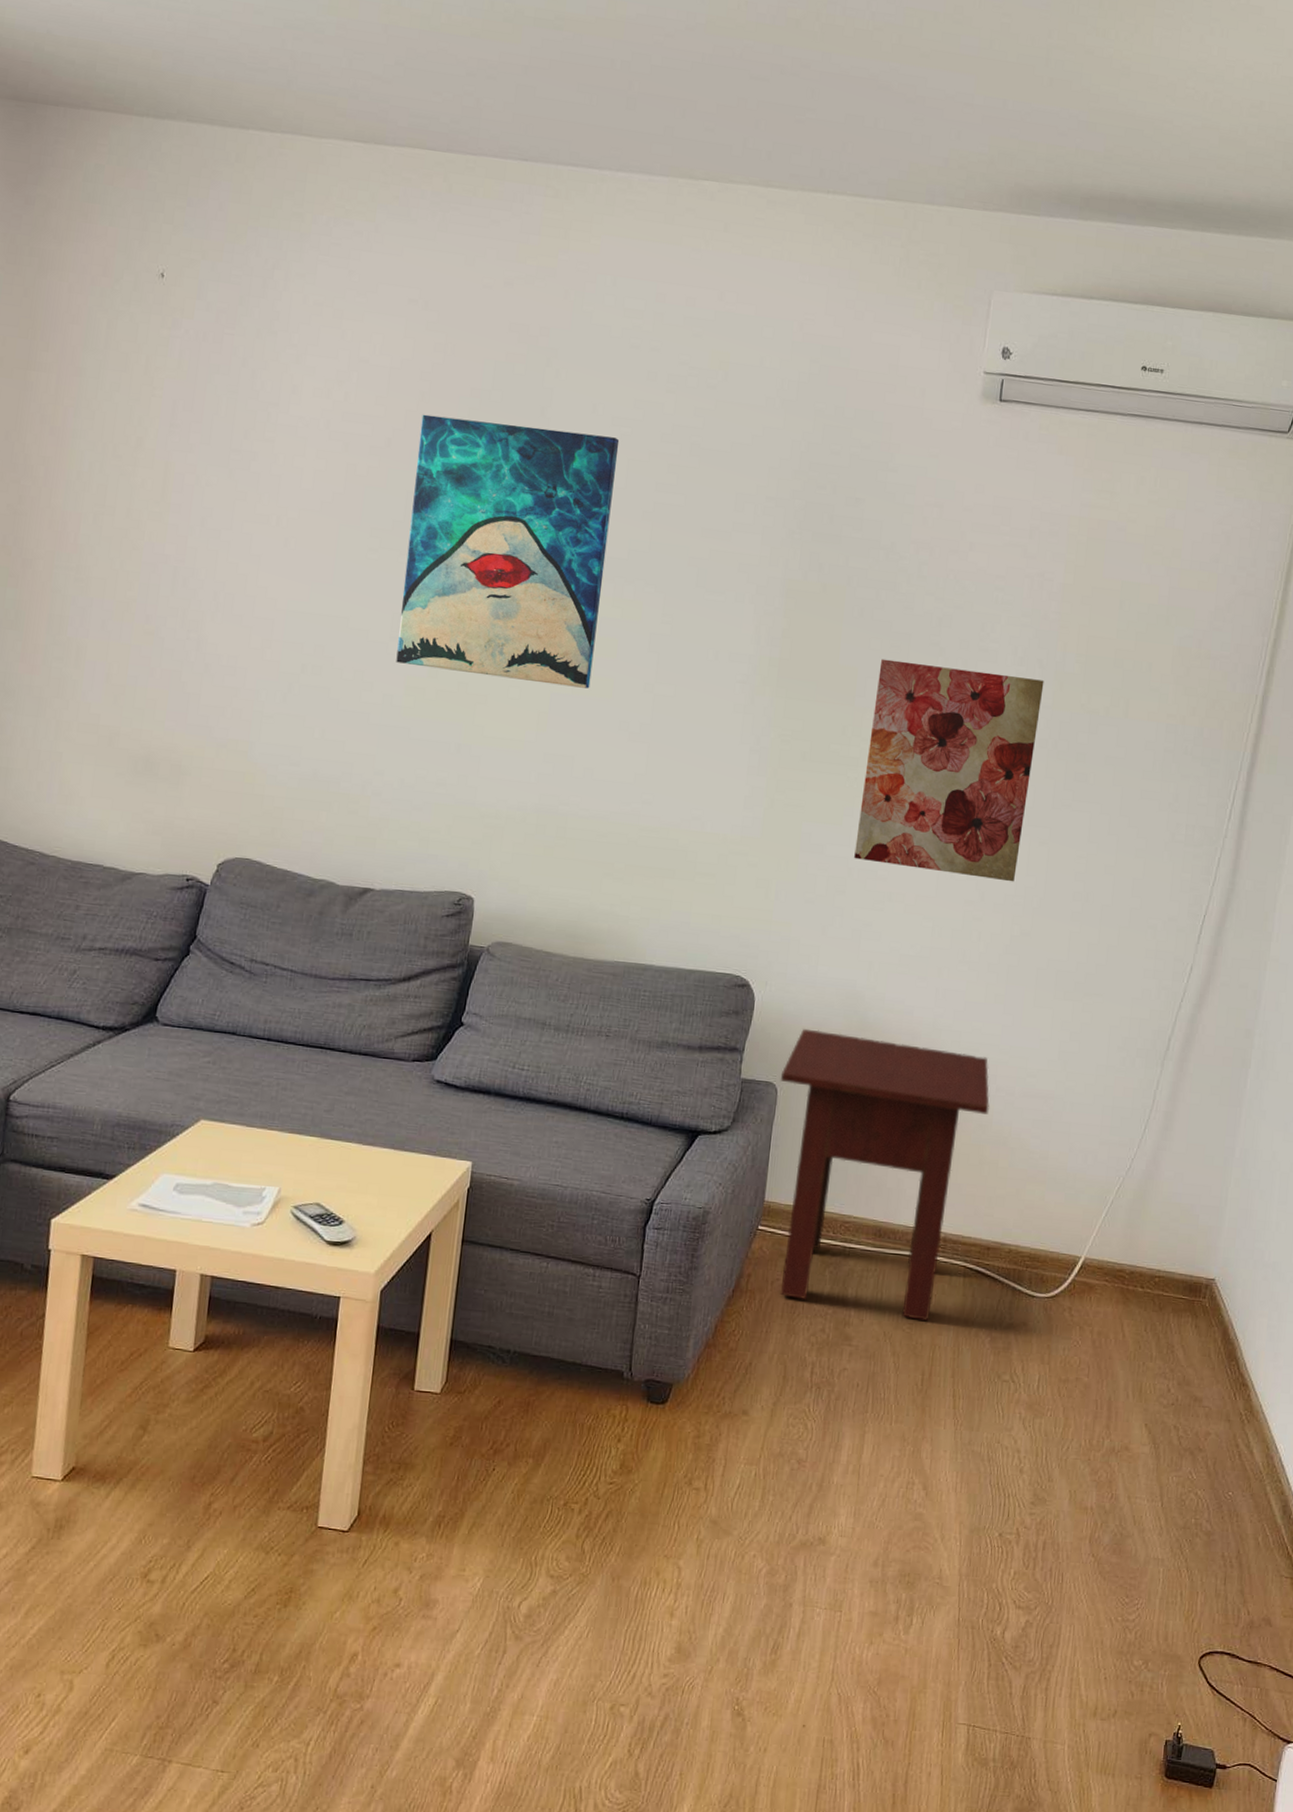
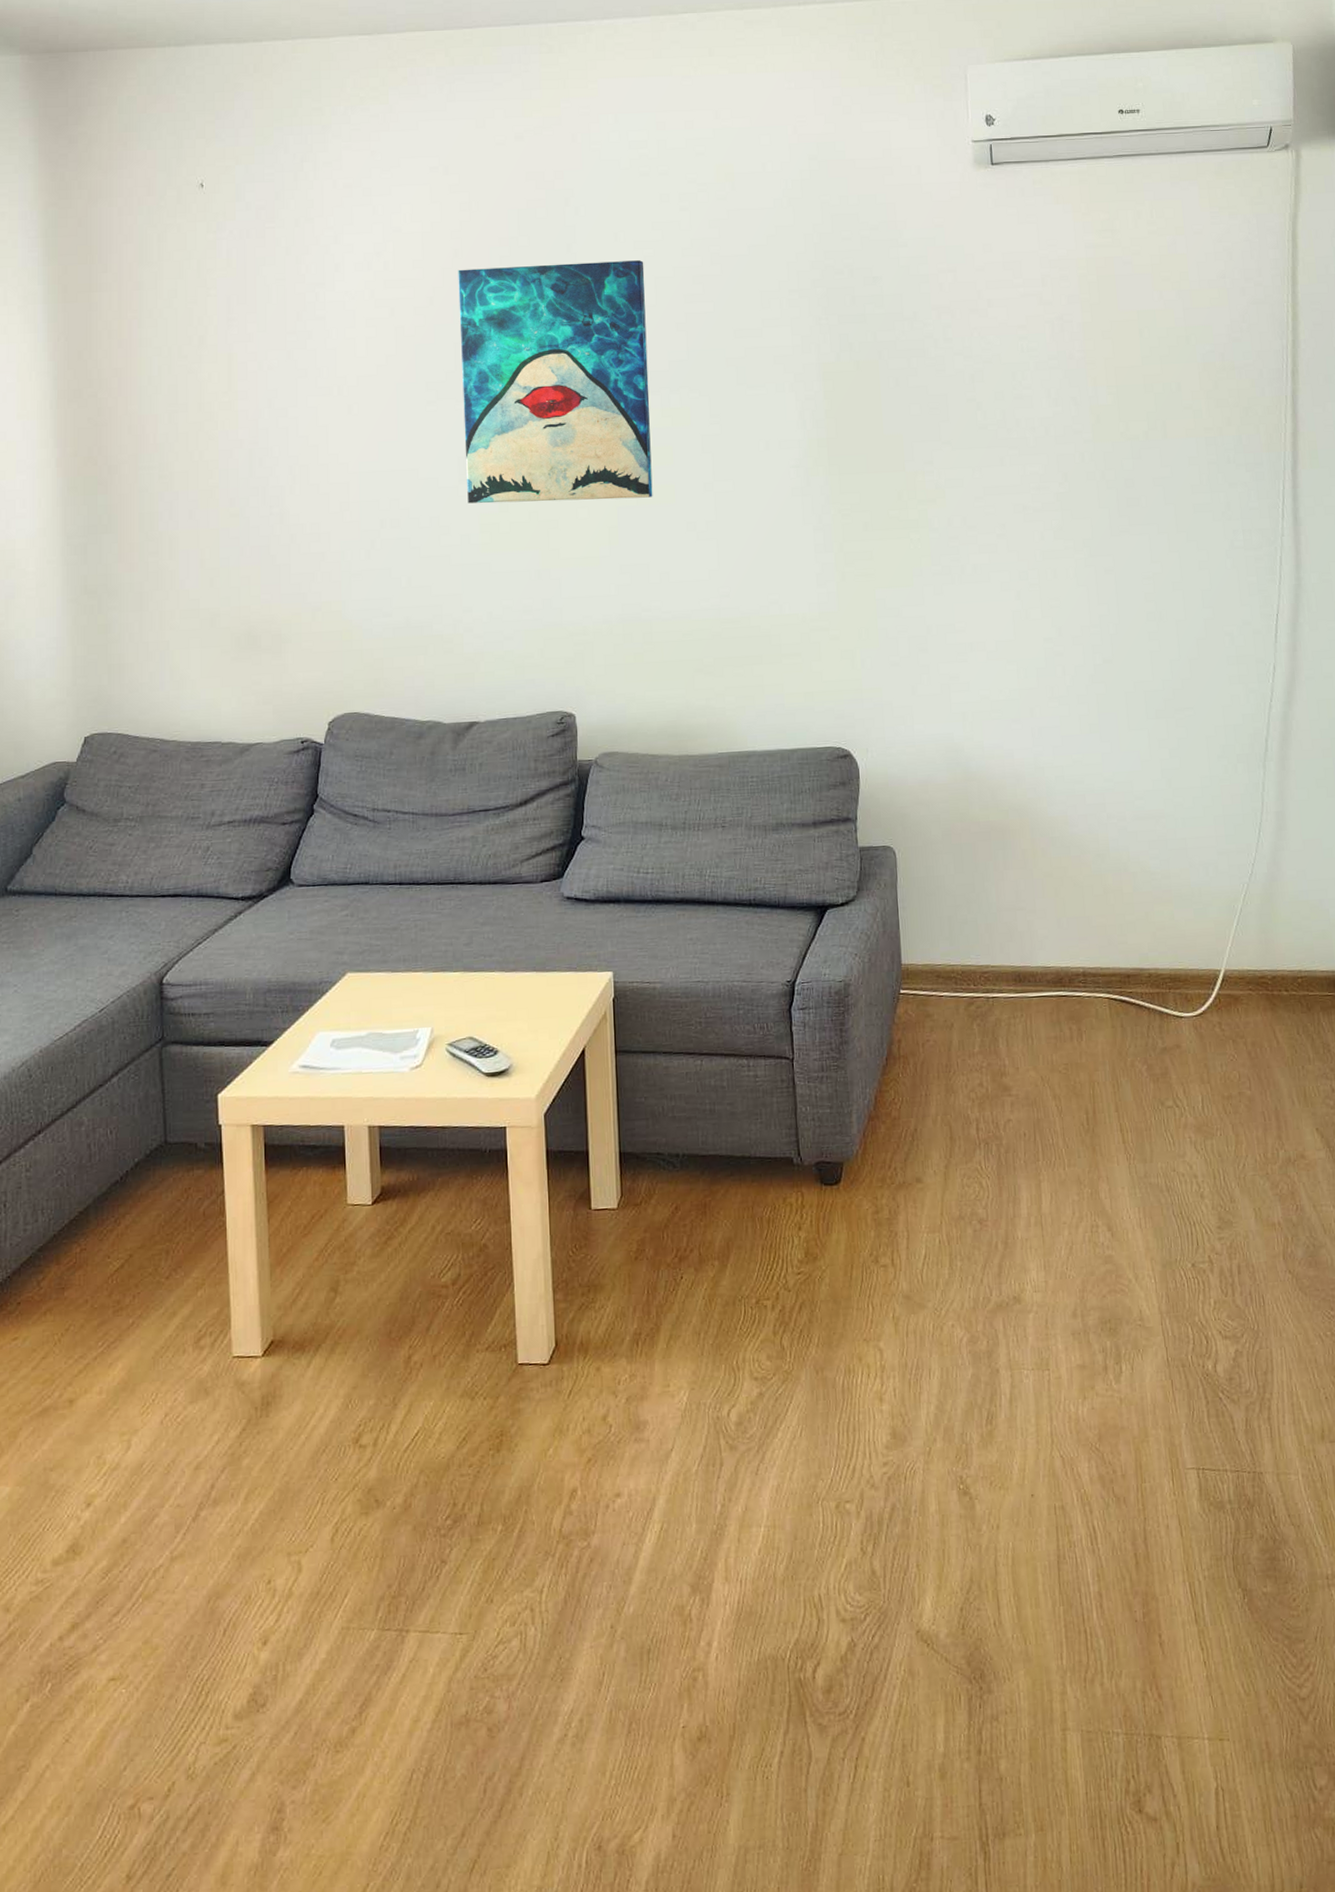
side table: present [780,1028,990,1321] -> none [896,787,1104,1060]
wall art: present [854,659,1044,882] -> none [923,416,1088,616]

